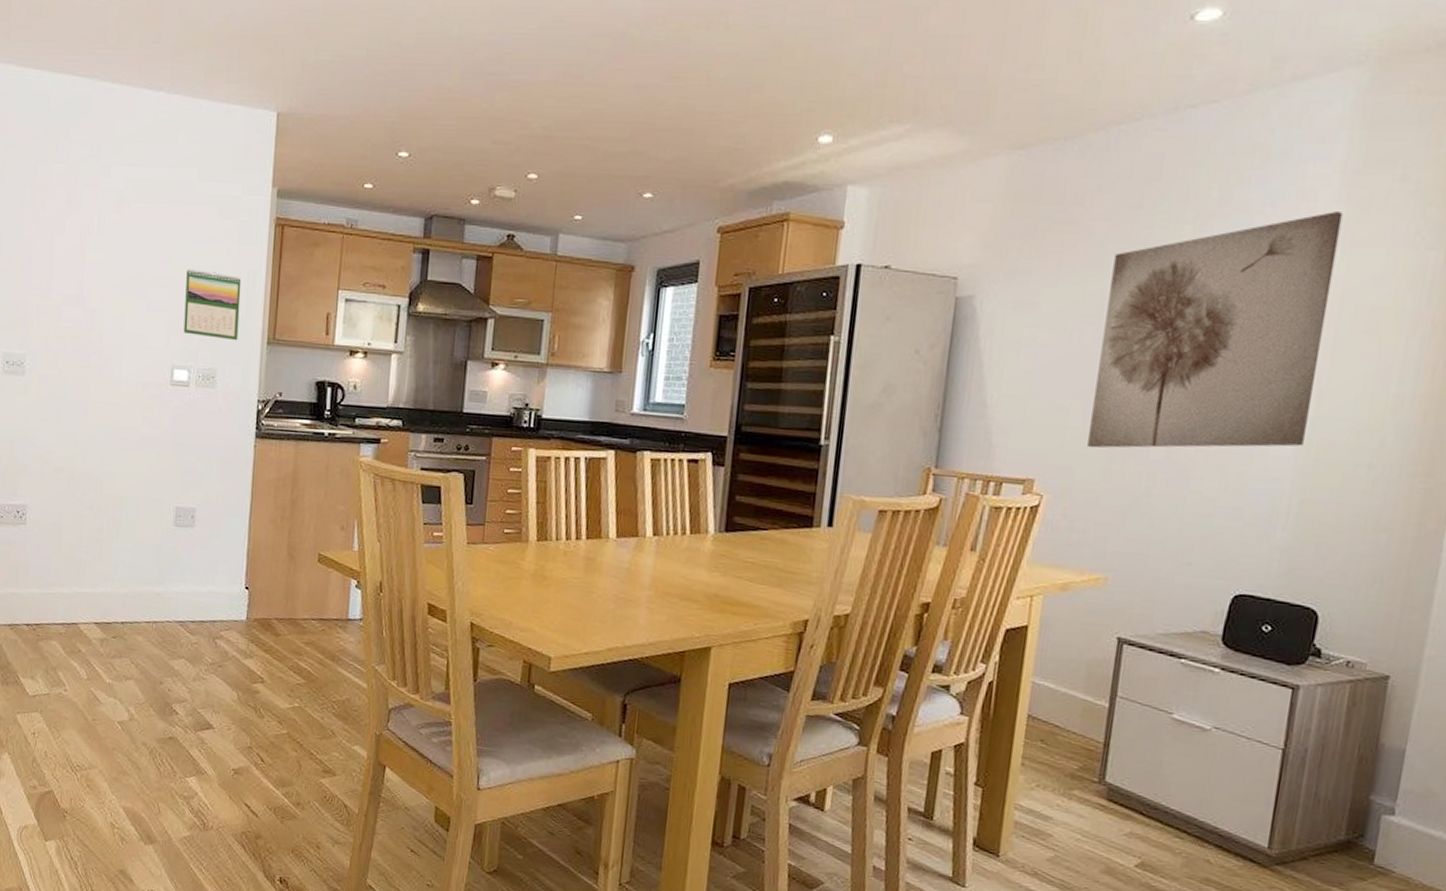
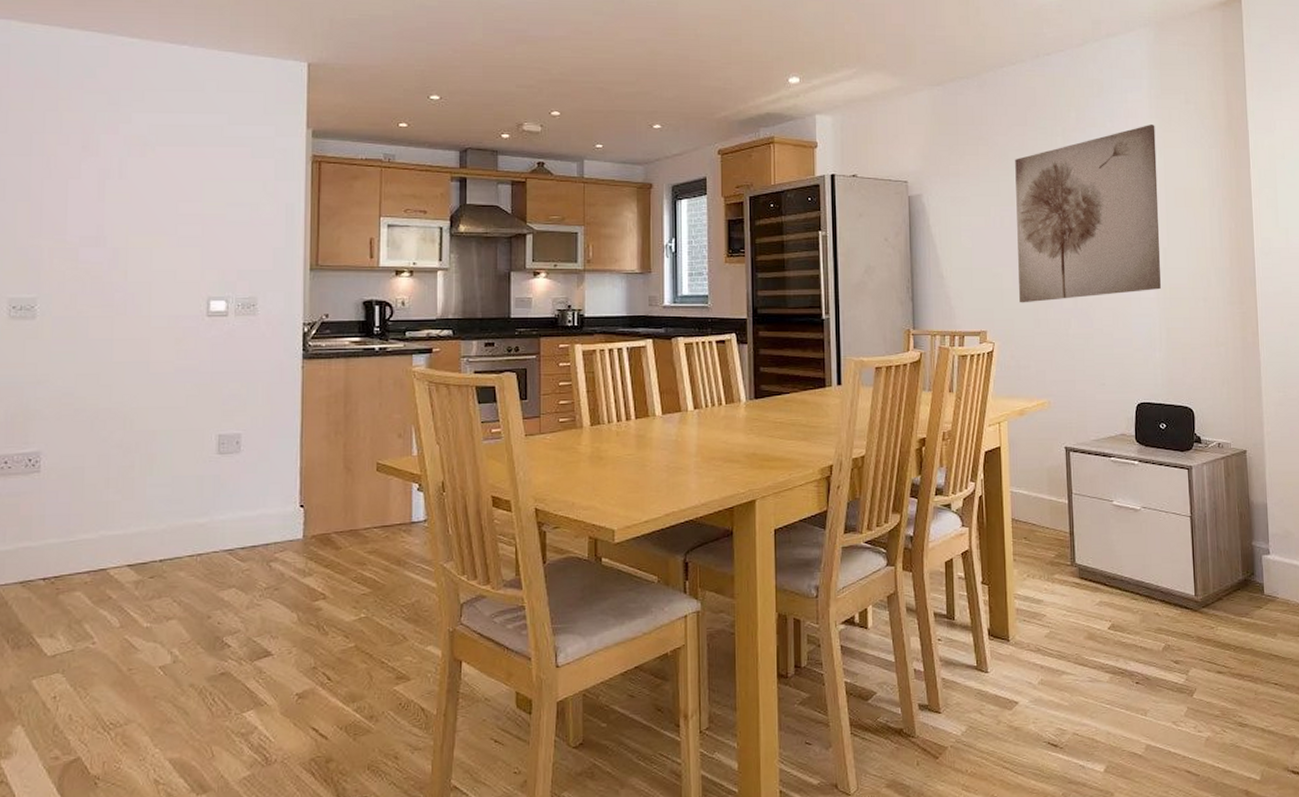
calendar: present [183,269,242,341] -> none [219,205,280,270]

